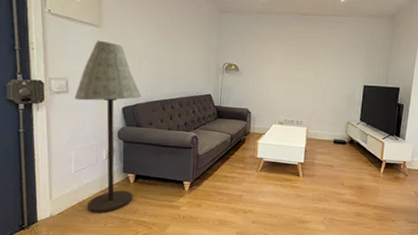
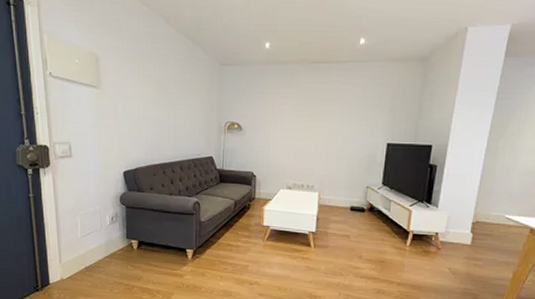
floor lamp: present [74,40,142,213] -> none [77,102,142,279]

